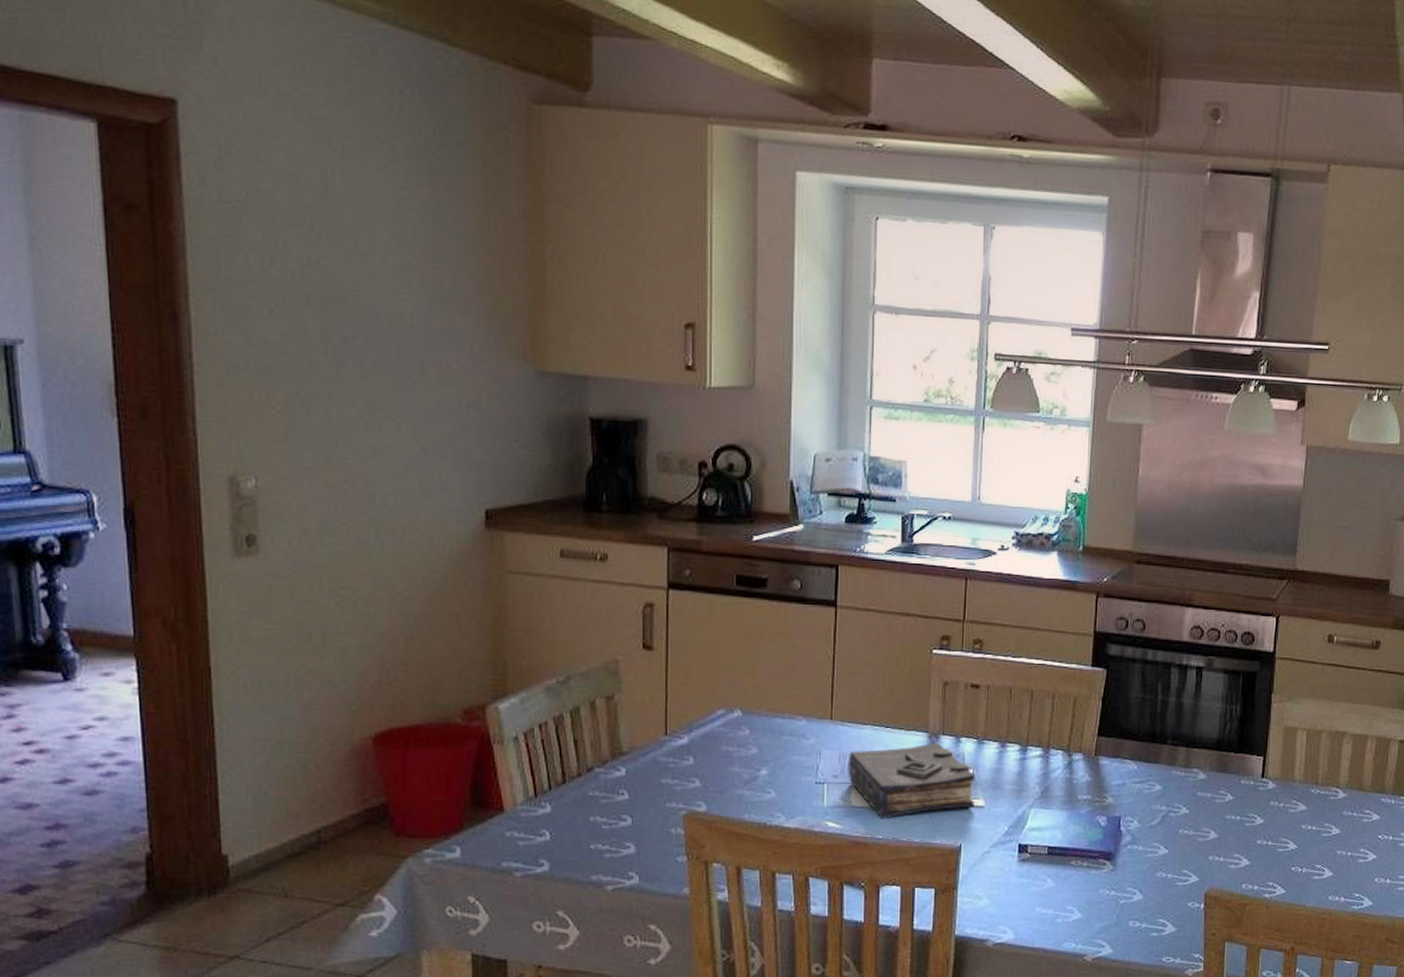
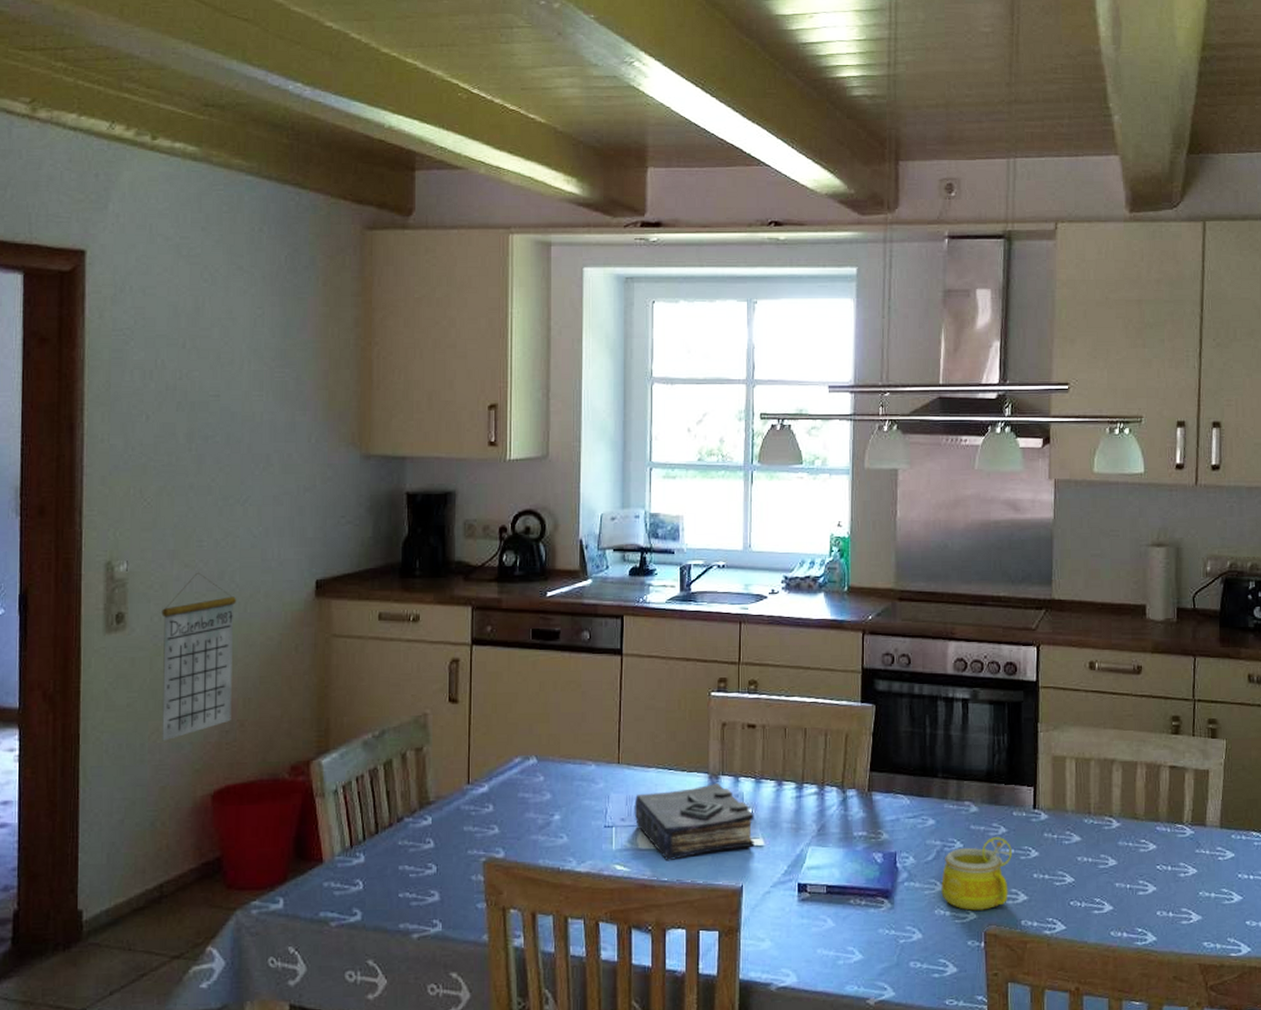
calendar: none [301,493,392,679] -> present [161,572,236,741]
mug: none [1164,804,1237,874] -> present [941,837,1012,911]

